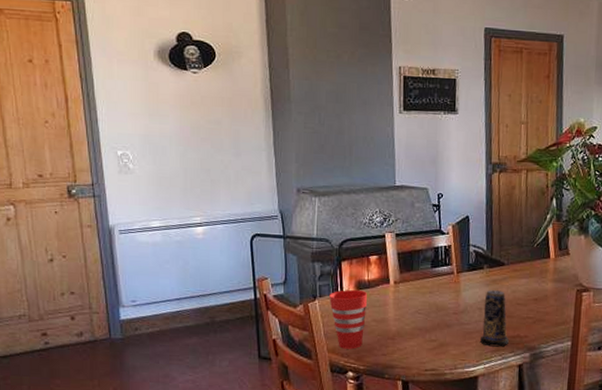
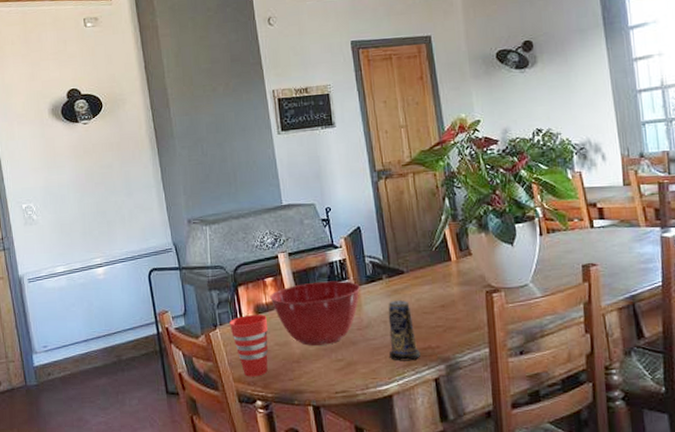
mixing bowl: none [373,264,461,325] -> present [270,280,360,346]

